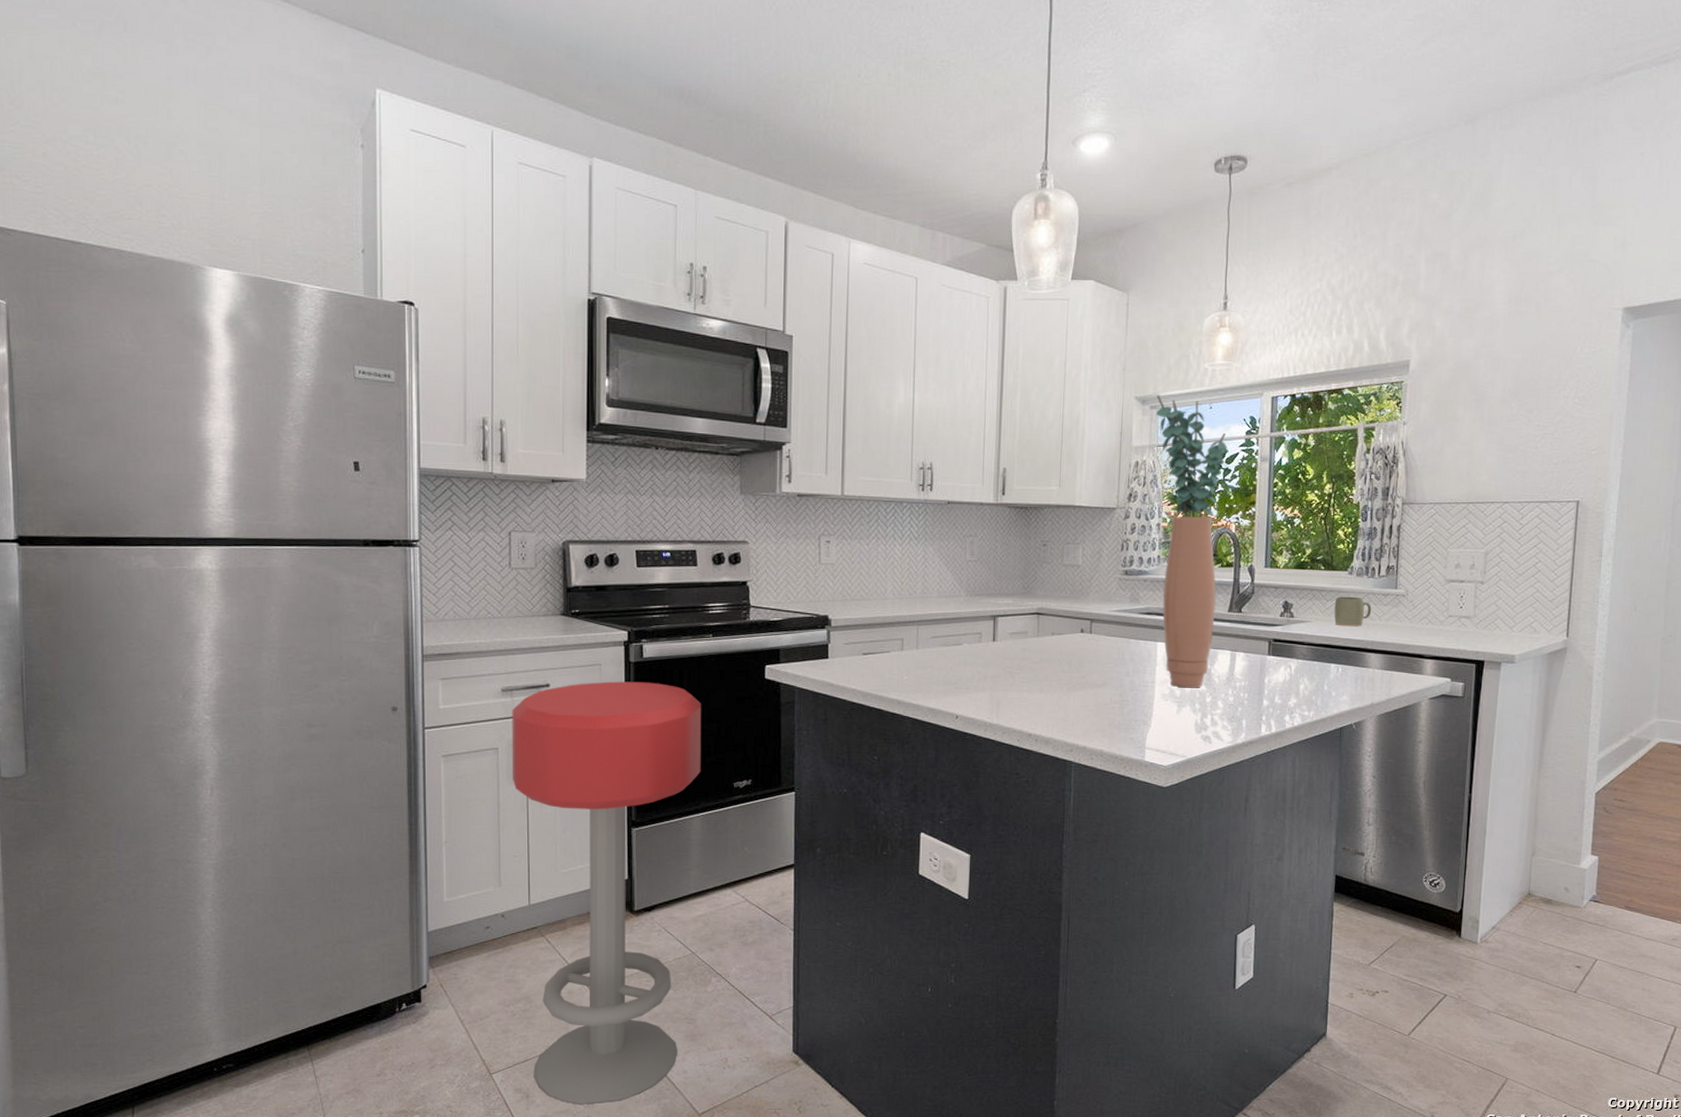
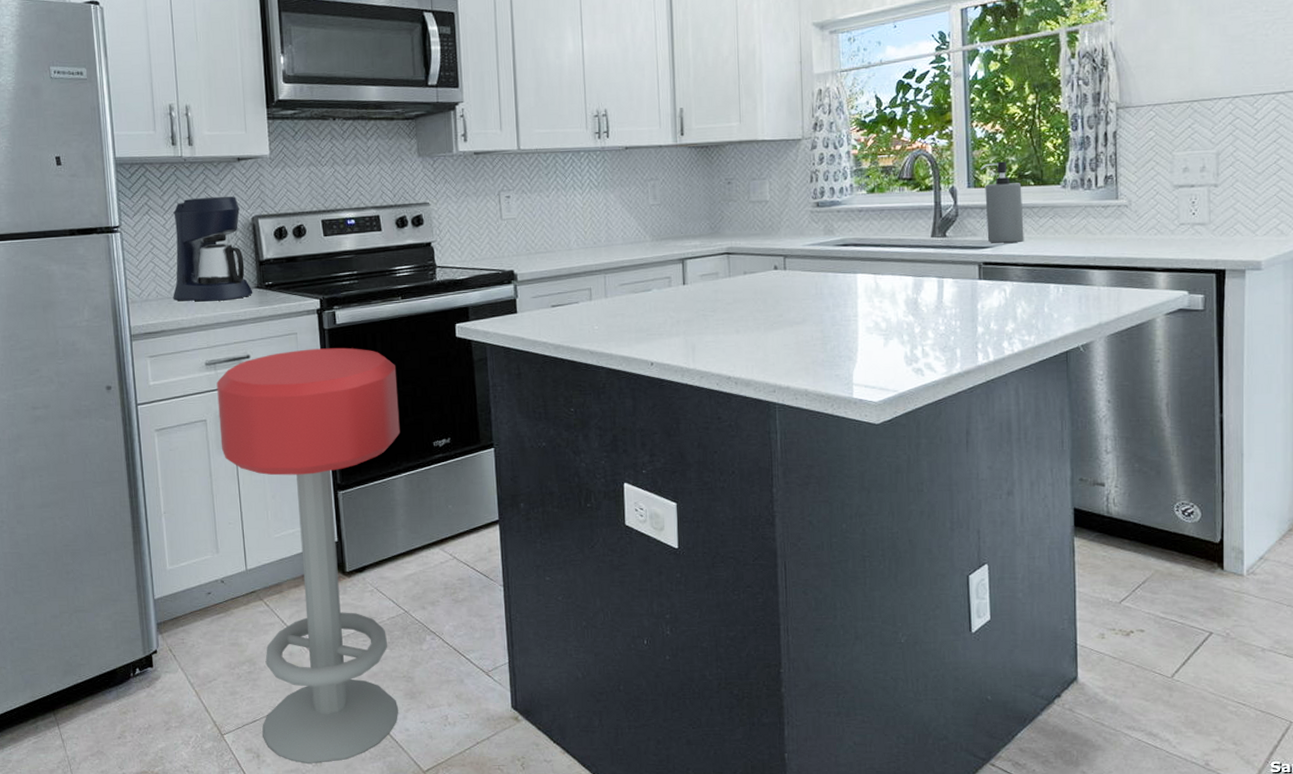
coffee maker: none [471,517,558,626] -> present [173,196,253,302]
vase: present [1156,395,1228,688] -> none [836,19,918,320]
soap dispenser: none [1277,545,1313,622] -> present [980,161,1024,243]
mug: present [1334,596,1372,627] -> none [1048,211,1091,244]

